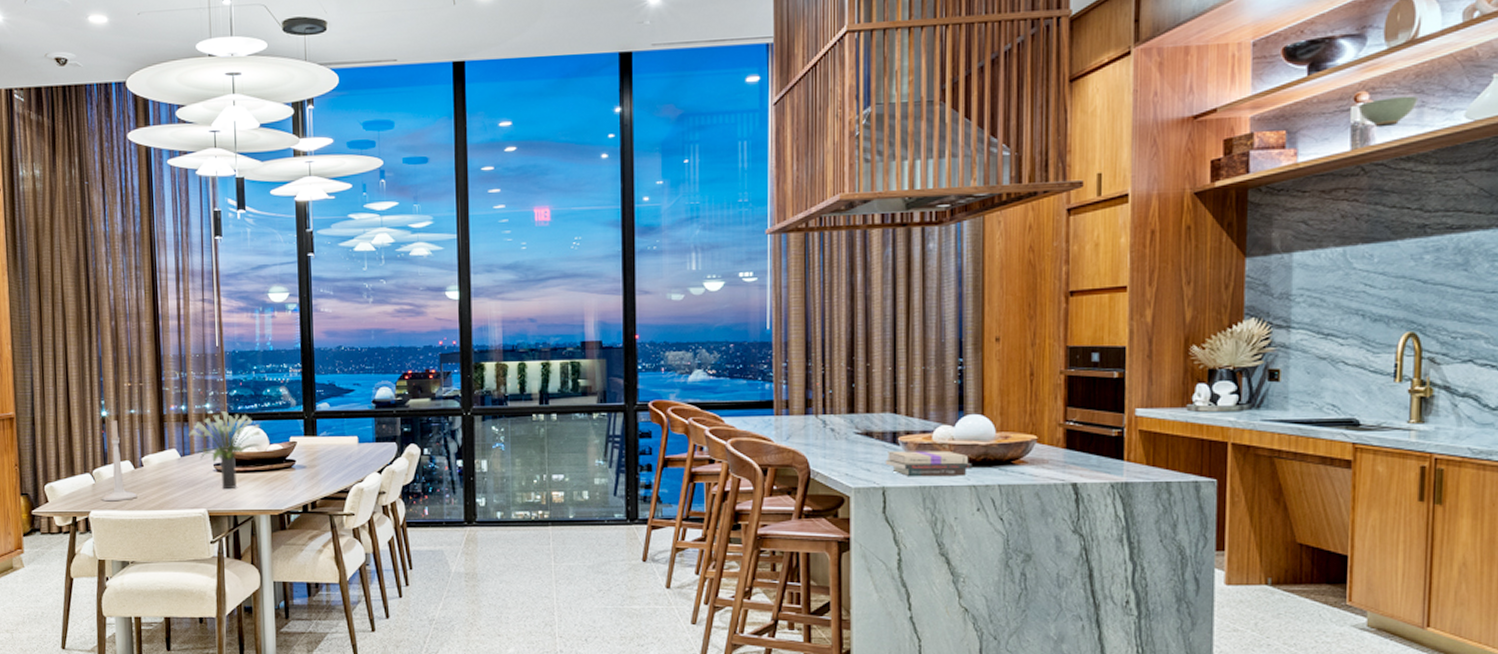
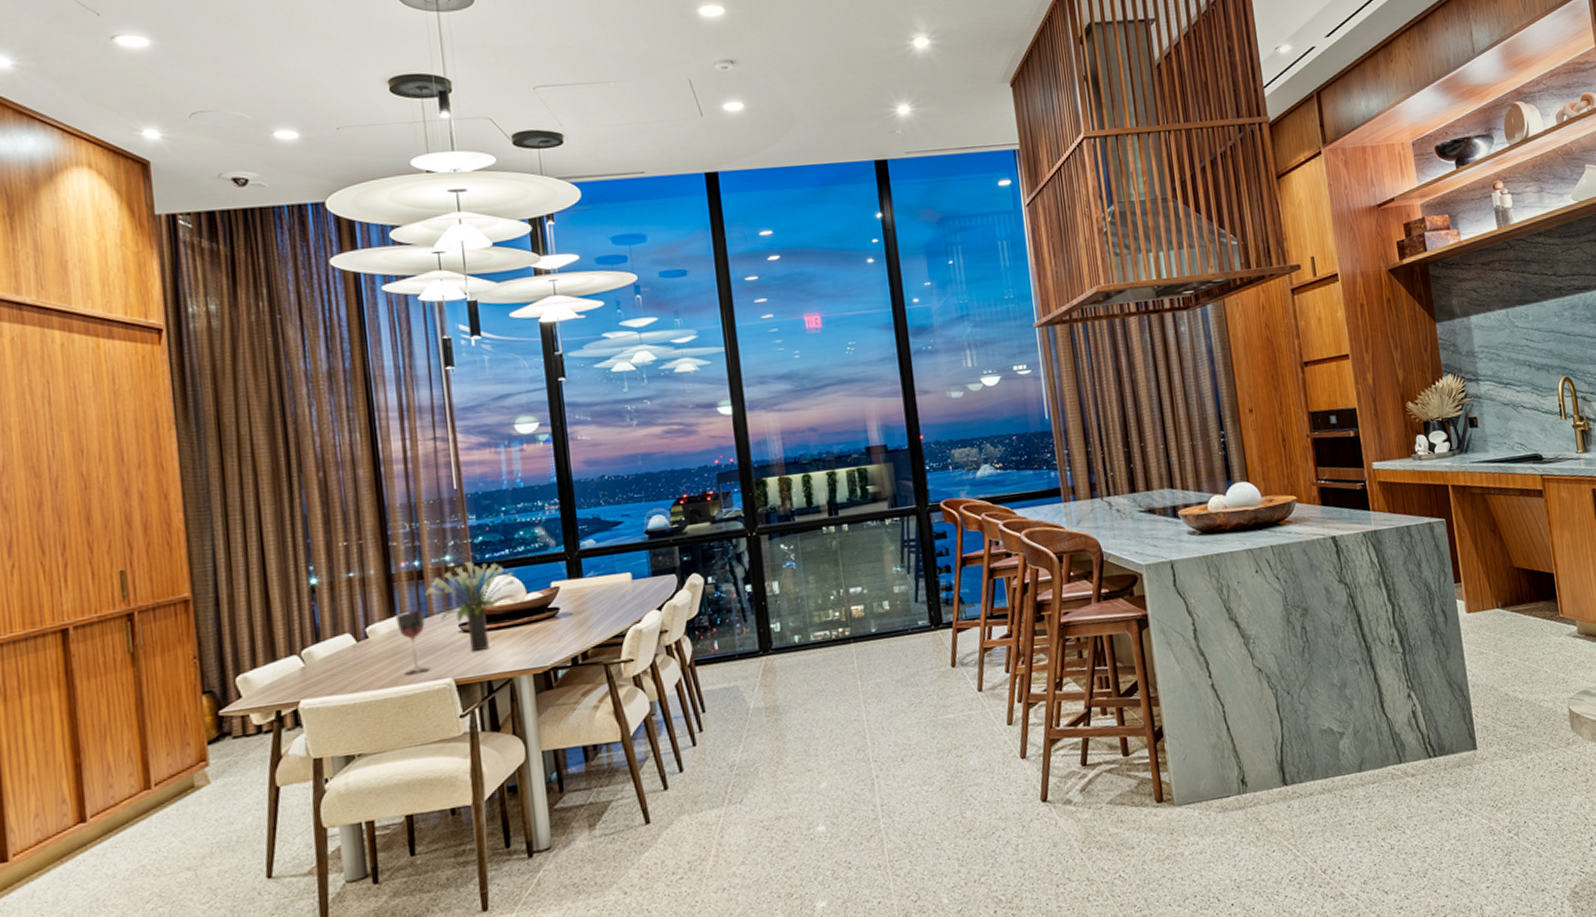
candlestick: present [102,419,137,502] -> none [315,586,362,687]
wineglass: none [165,447,189,501] -> present [395,610,430,675]
books: present [886,450,972,477] -> none [1170,518,1246,548]
bowl: present [1358,95,1419,128] -> none [1496,183,1538,210]

